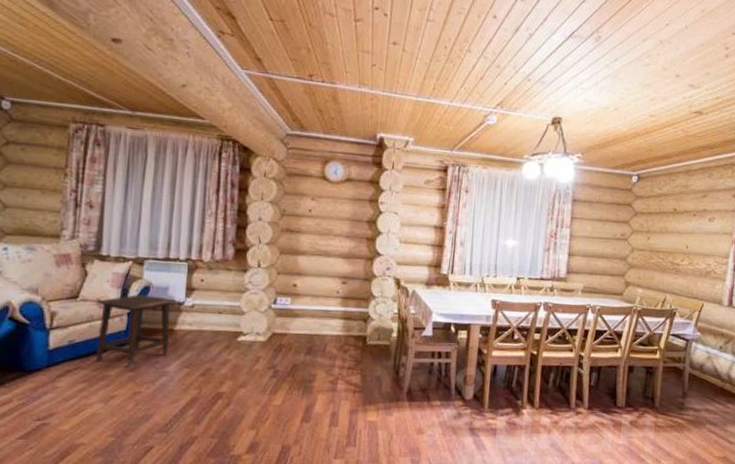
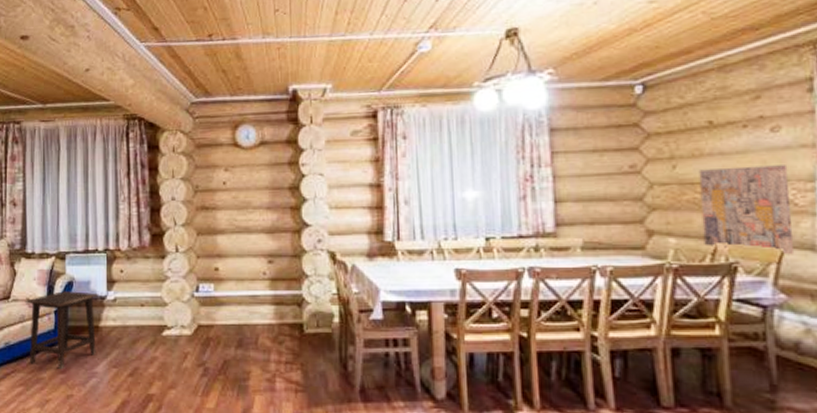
wall art: none [659,242,715,307] -> present [698,165,795,255]

